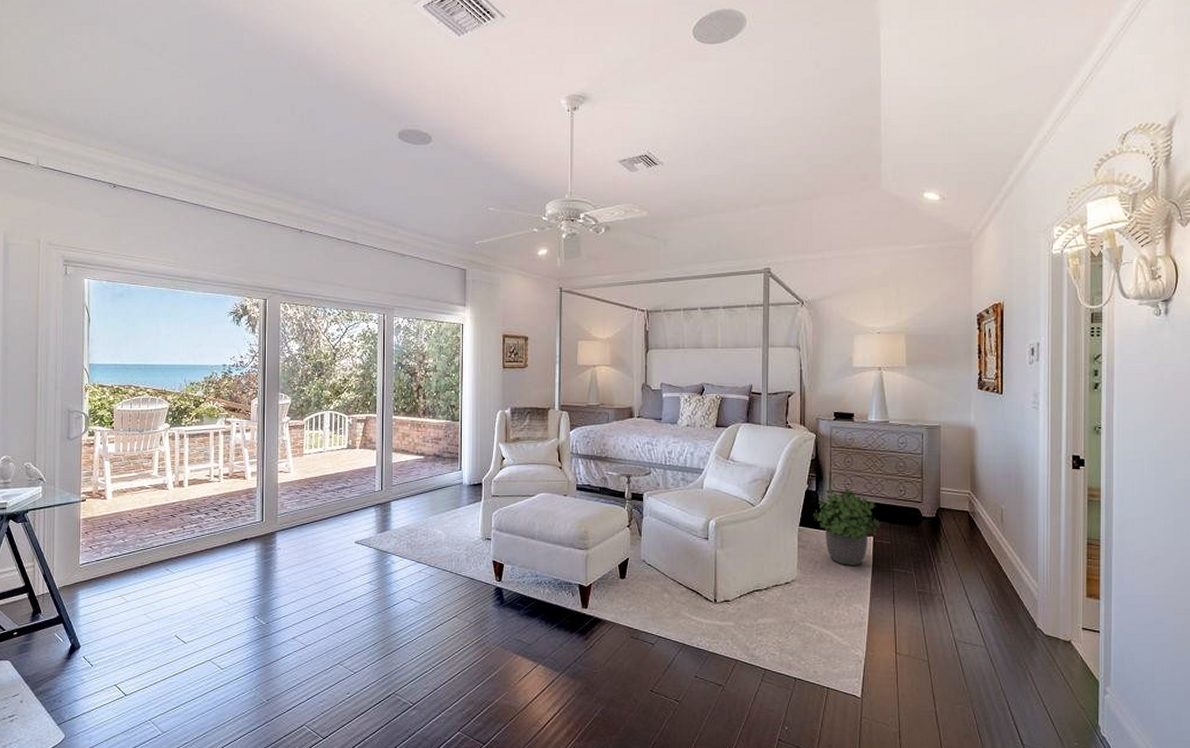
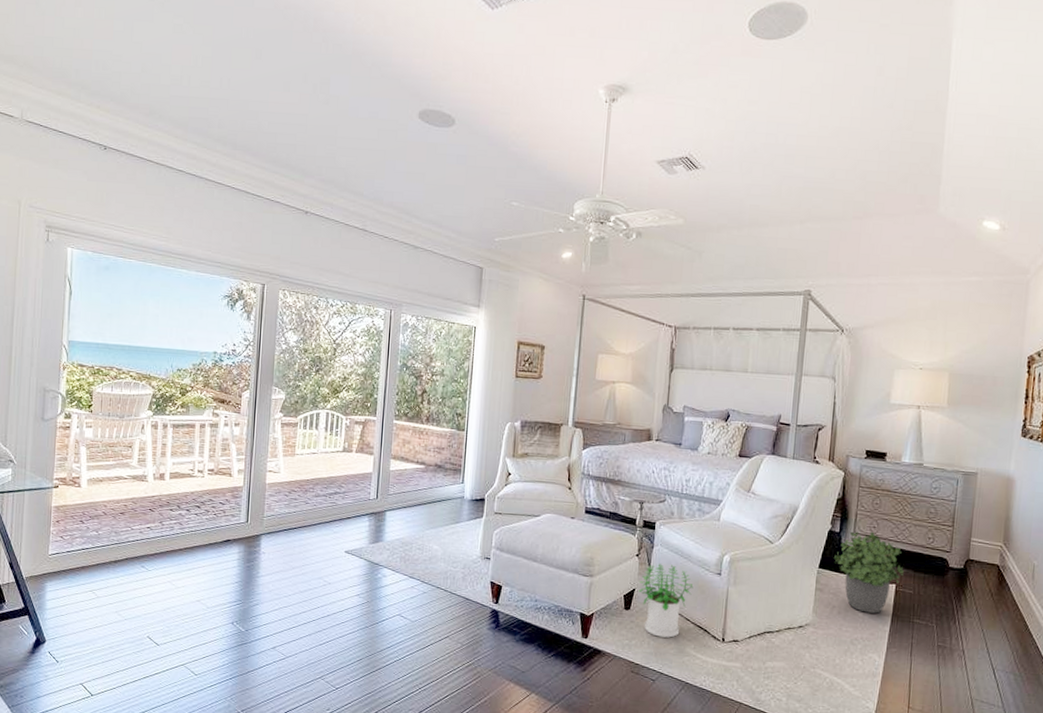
potted plant: none [631,533,683,602] -> present [638,564,694,638]

